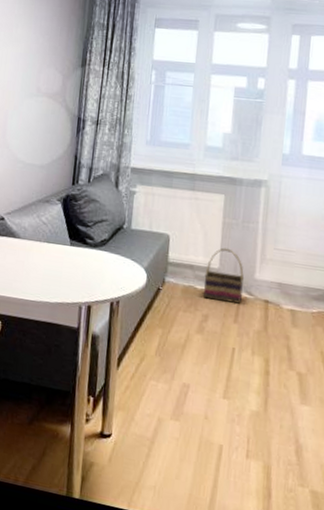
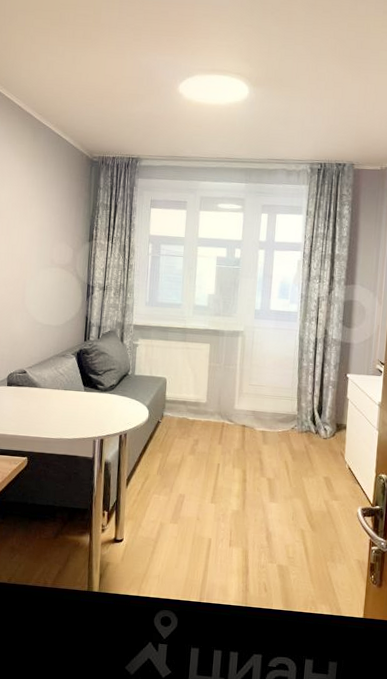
basket: present [204,247,245,304] -> none [195,386,227,429]

